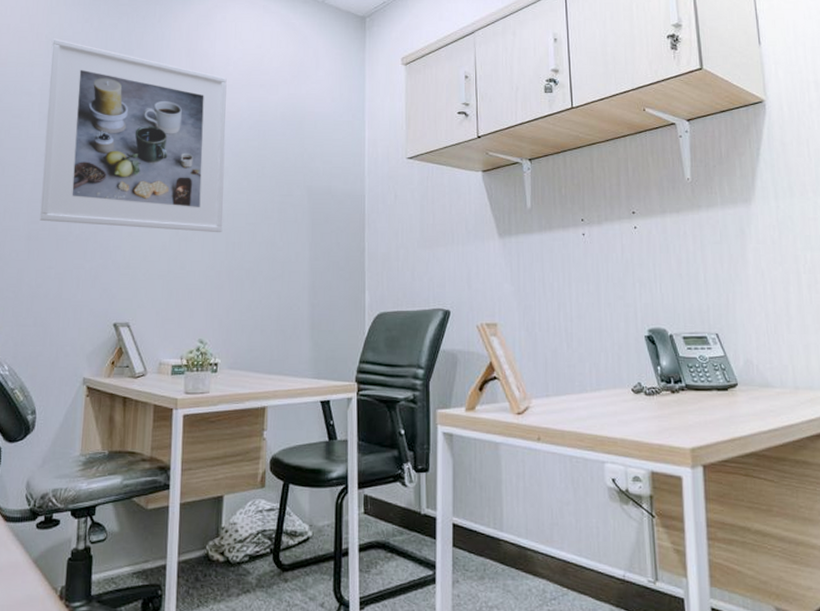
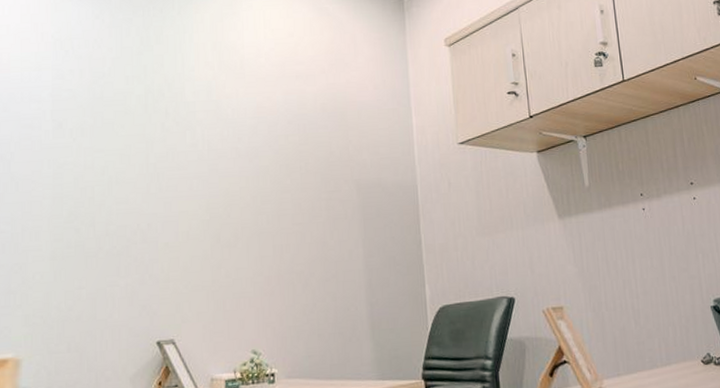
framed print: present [39,39,227,233] -> none [59,38,268,239]

